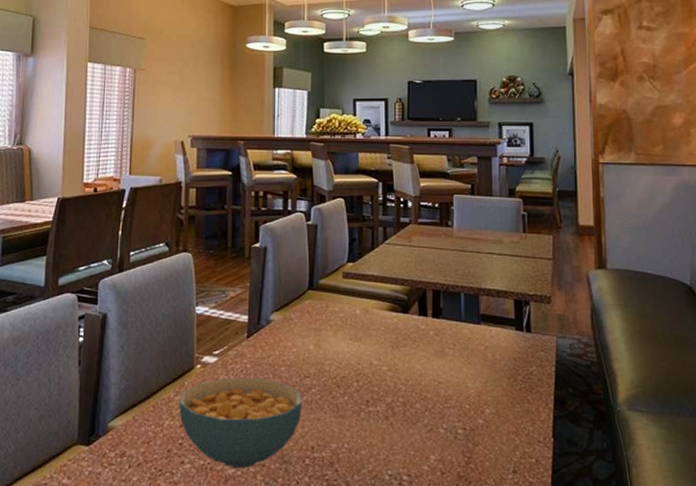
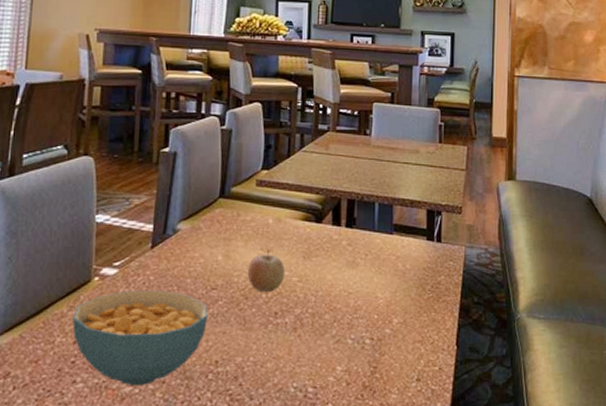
fruit: none [338,340,375,381] -> present [247,250,285,293]

